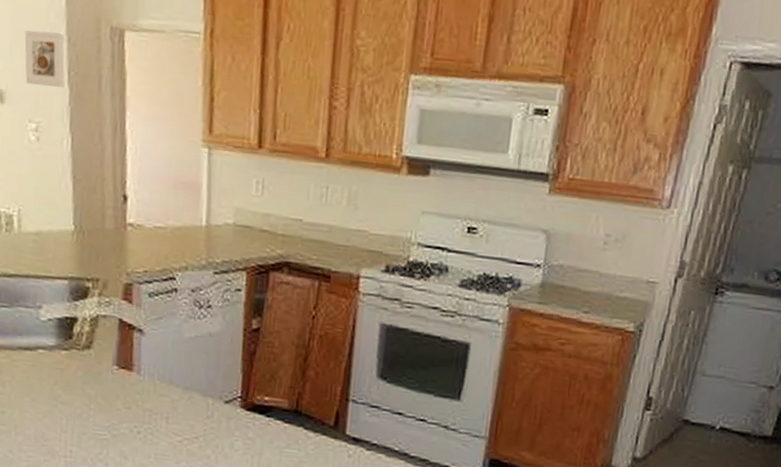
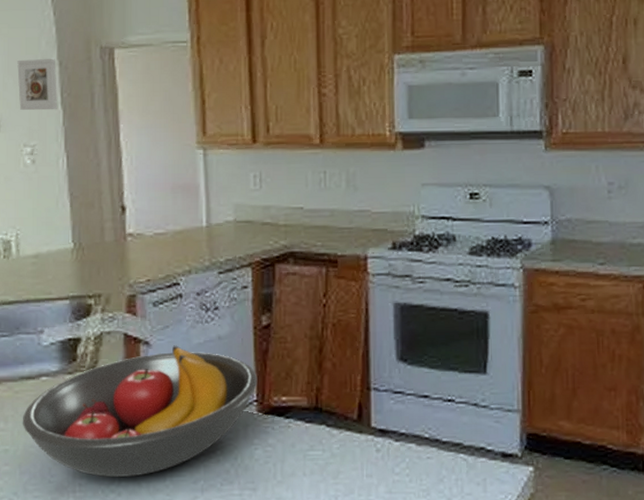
fruit bowl: none [18,336,244,450] -> present [22,345,258,477]

